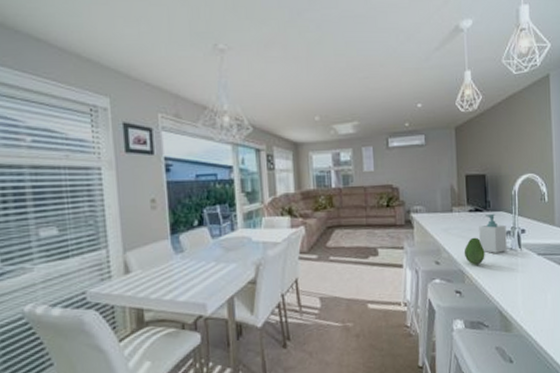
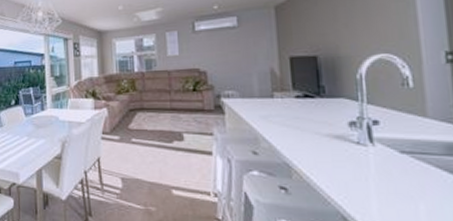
fruit: present [464,237,485,265] -> none [289,127,320,159]
soap bottle: present [479,213,507,253] -> none [310,100,352,147]

